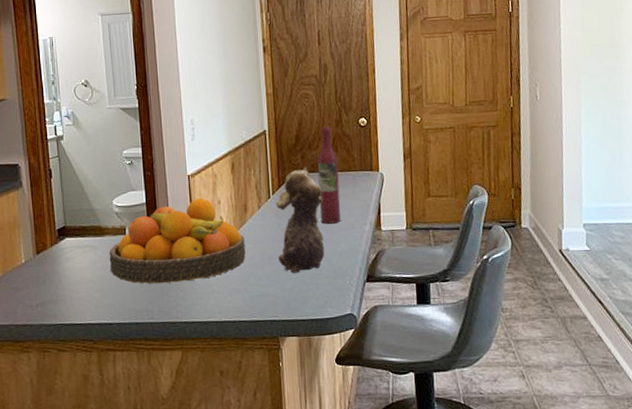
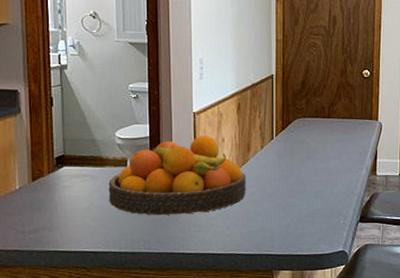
candle: present [276,167,325,273] -> none [278,112,323,211]
wine bottle: present [317,126,341,224] -> none [320,75,341,167]

